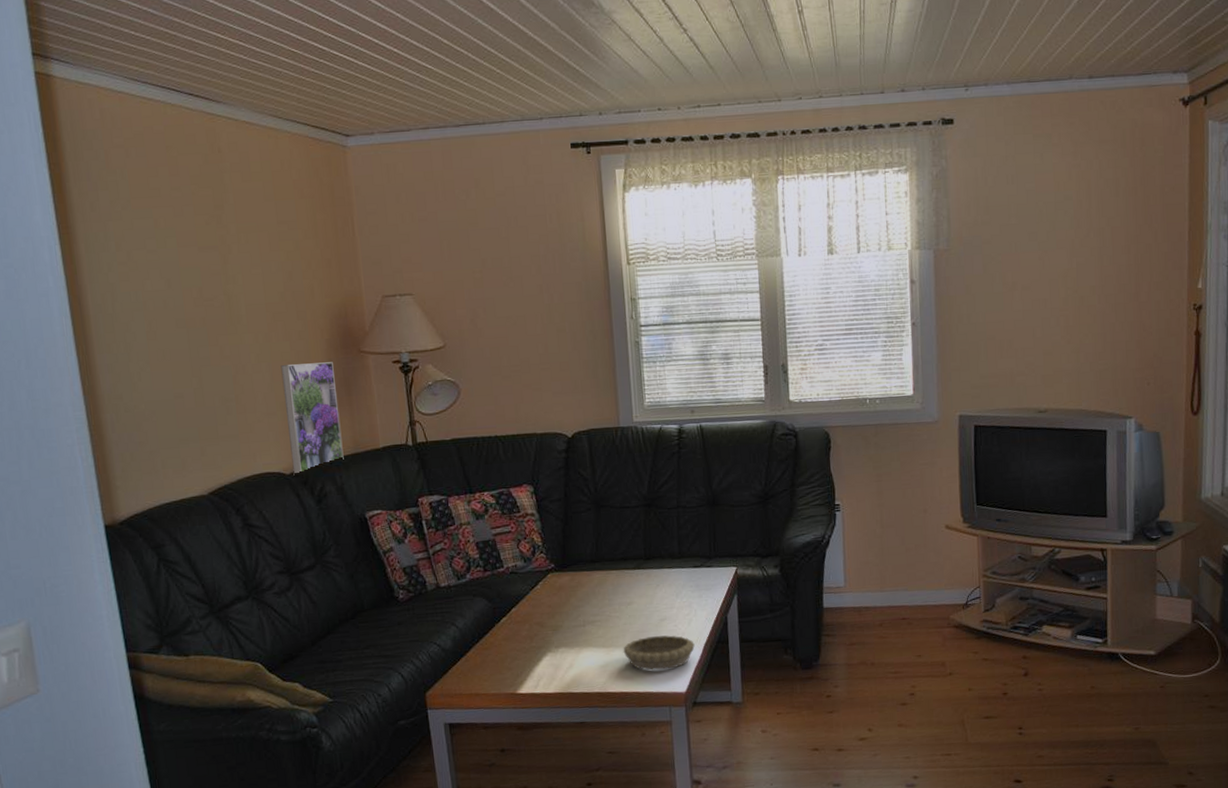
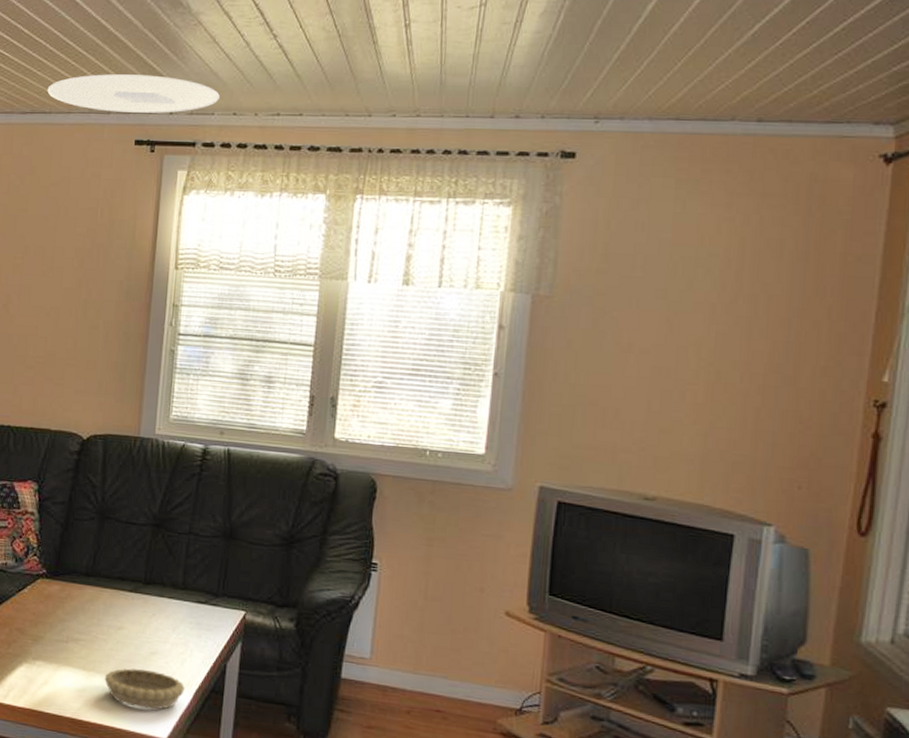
ceiling light: none [477,77,643,117] -> present [47,74,220,113]

